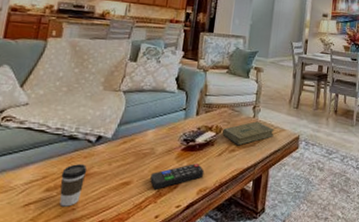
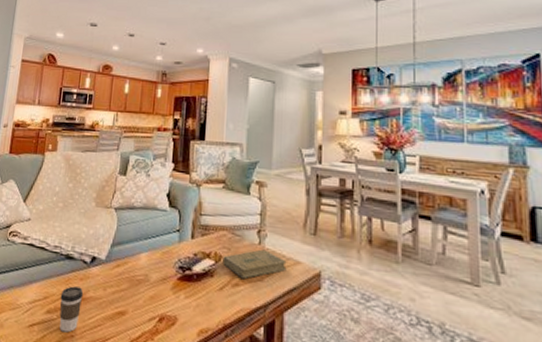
remote control: present [150,163,205,189] -> none [146,297,205,324]

